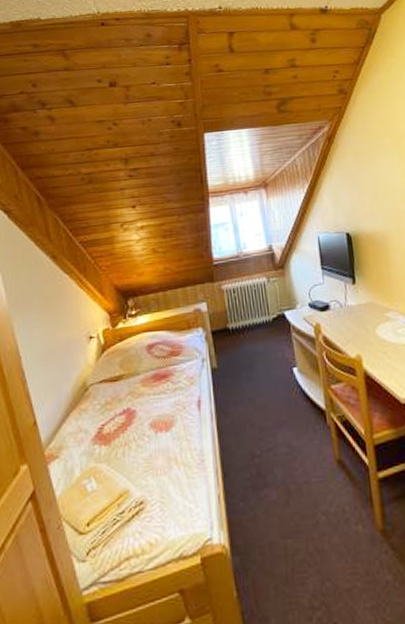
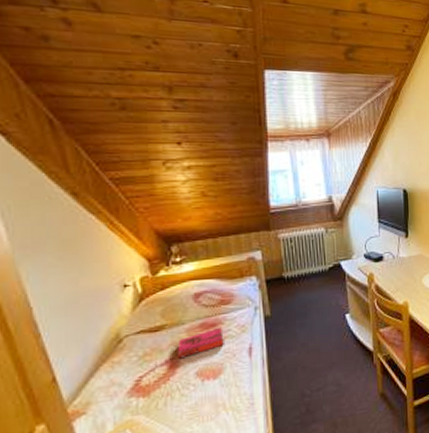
hardback book: none [133,378,175,409] -> present [177,327,224,359]

